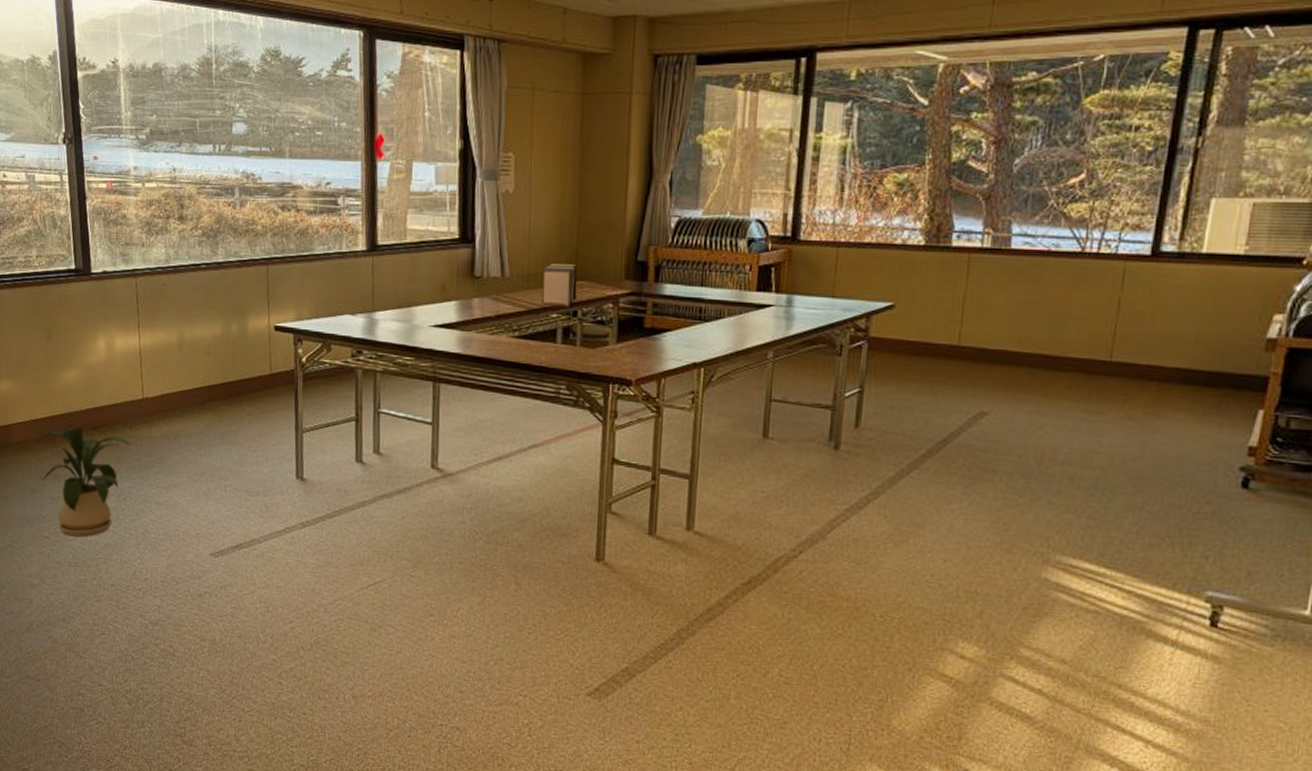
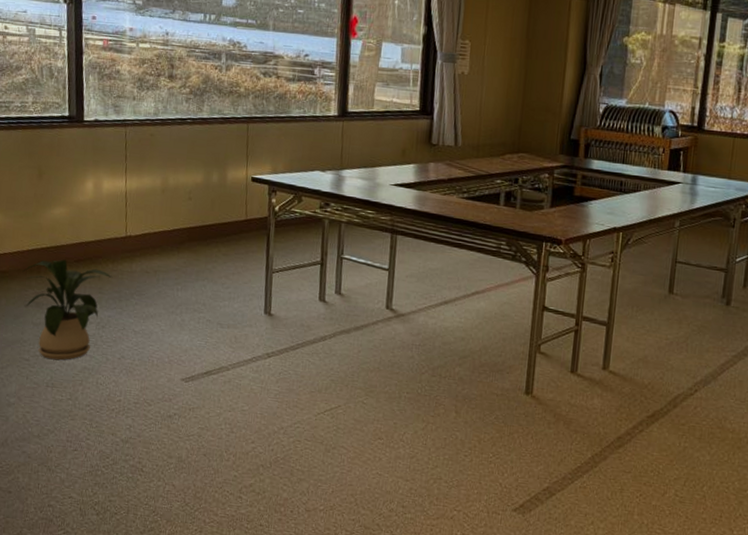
books: present [542,264,578,308] -> none [488,137,520,175]

